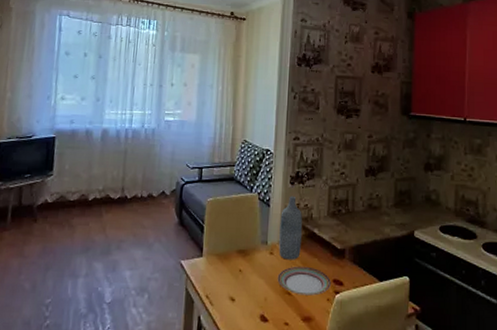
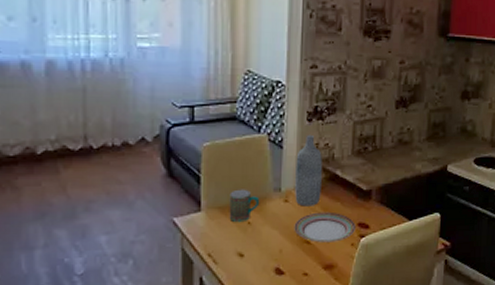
mug: none [224,239,250,270] -> present [229,189,260,223]

